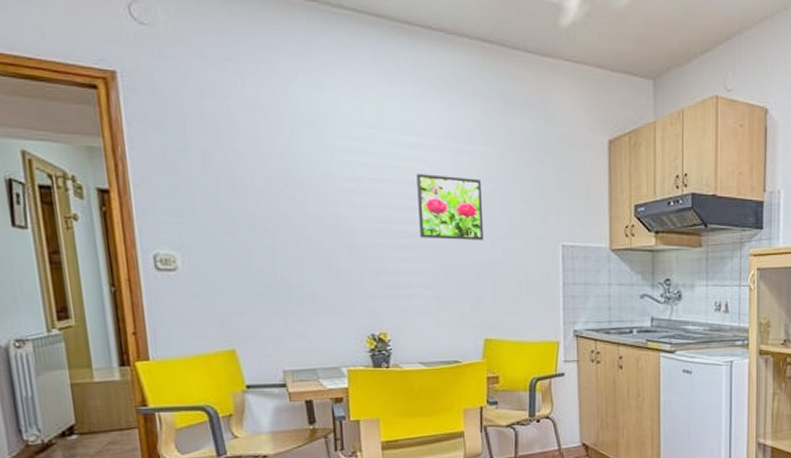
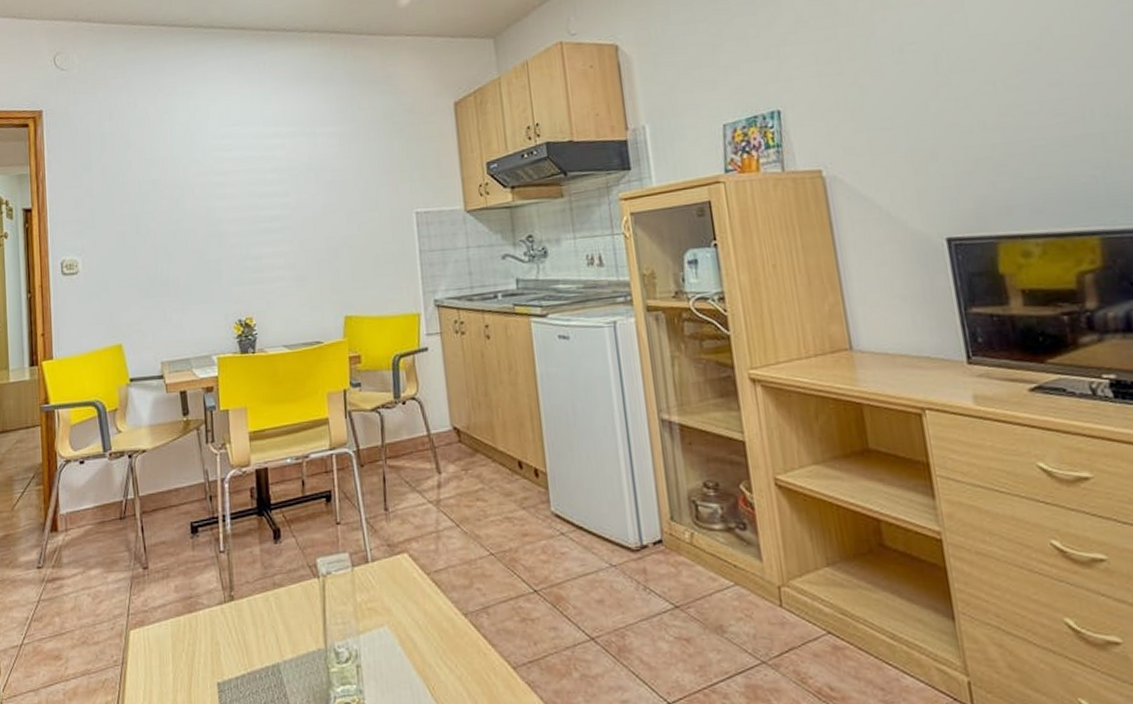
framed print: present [416,174,484,240] -> none [276,157,340,221]

